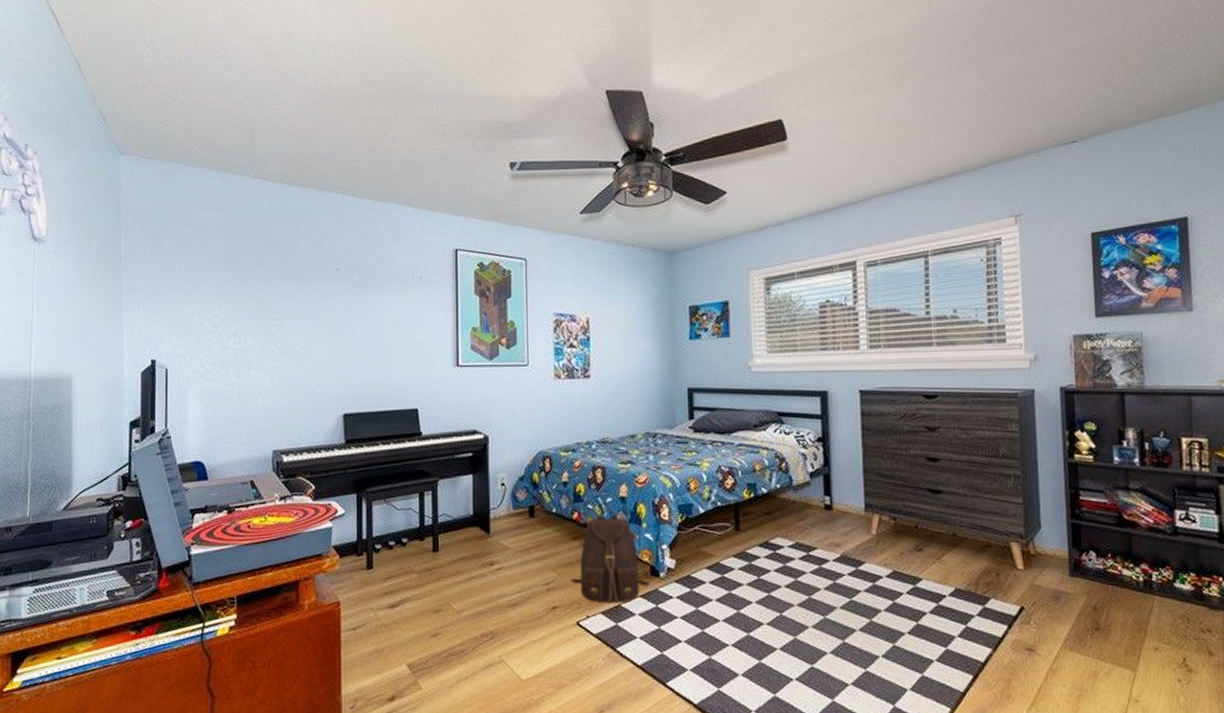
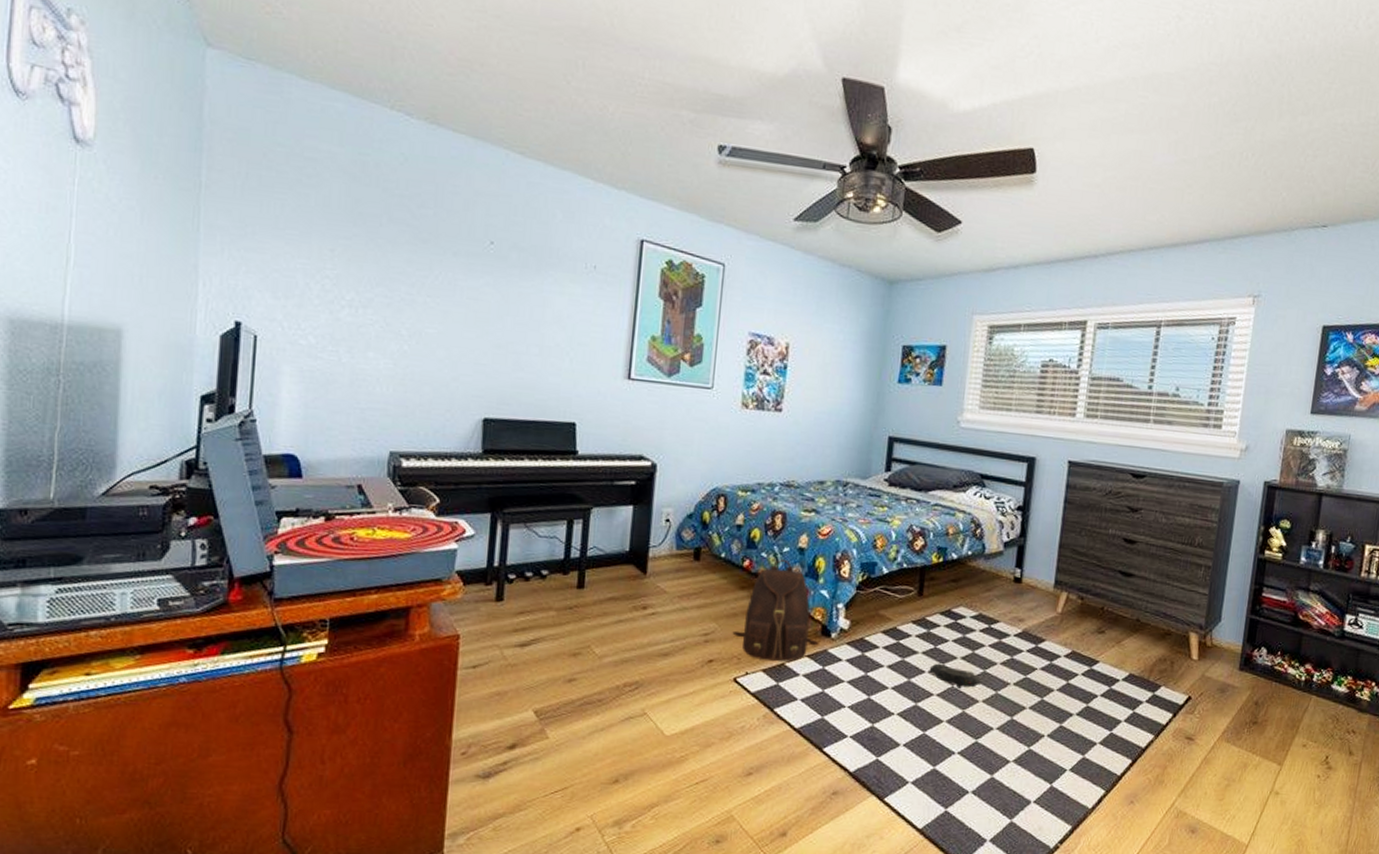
control: none [756,593,808,616] -> present [929,663,981,689]

